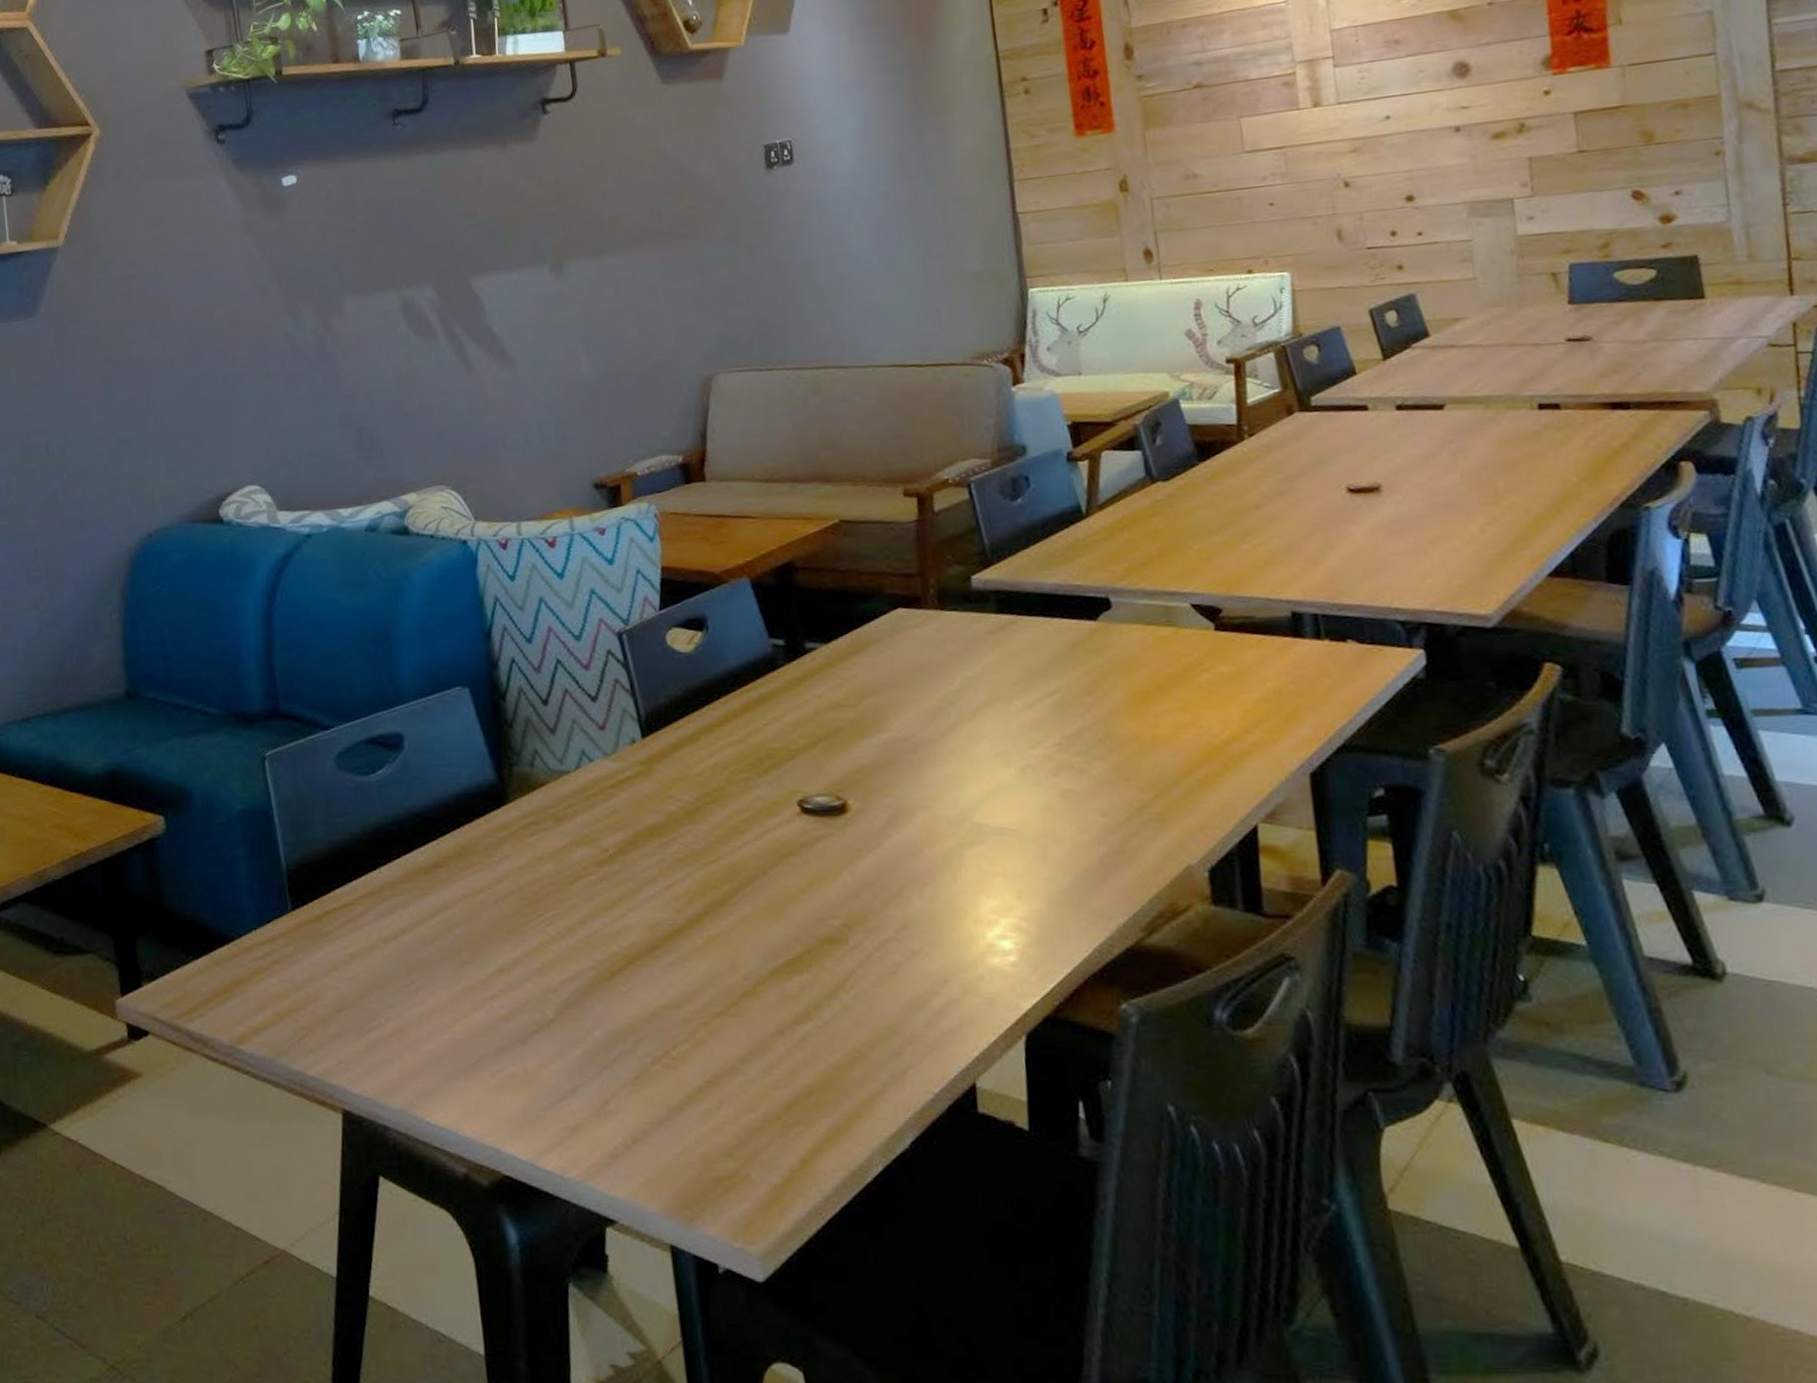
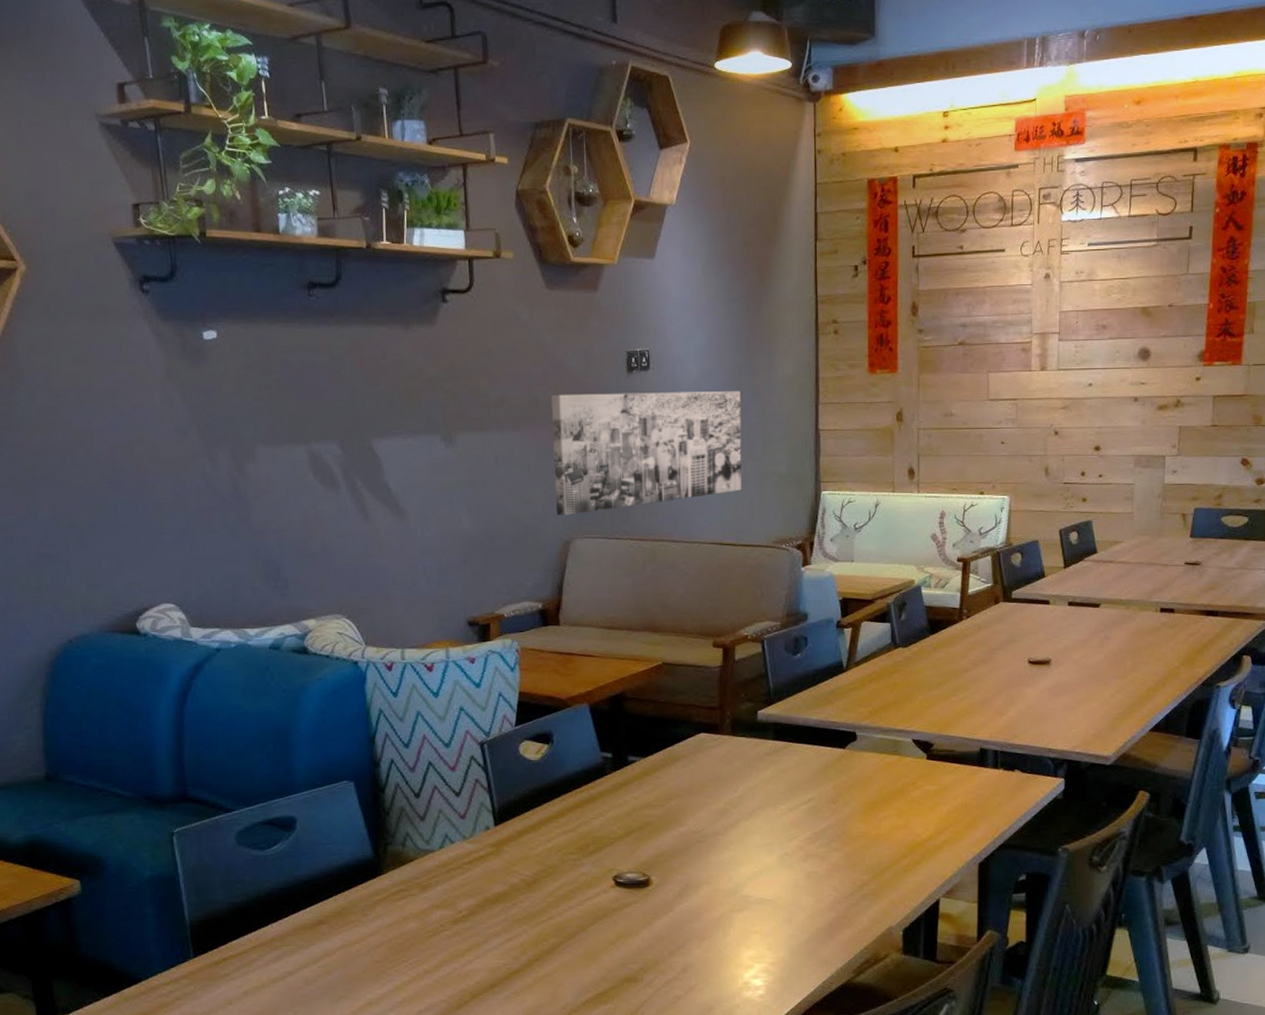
wall art: none [676,176,923,348] -> present [551,391,742,516]

